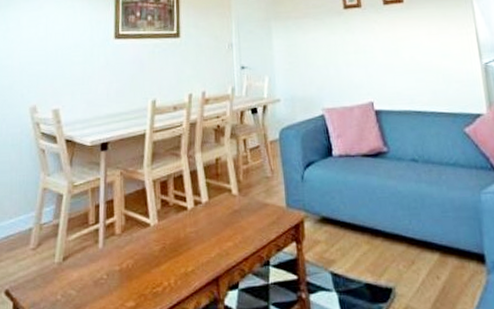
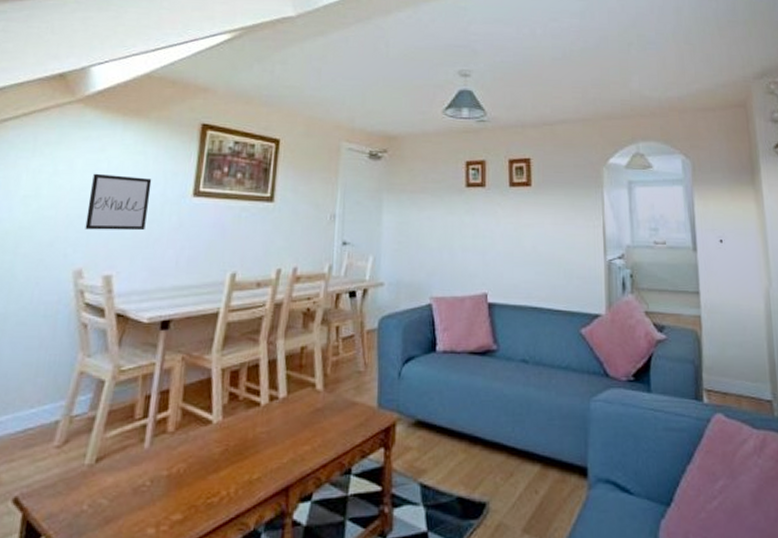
wall art: none [34,27,81,73] -> present [85,173,152,231]

